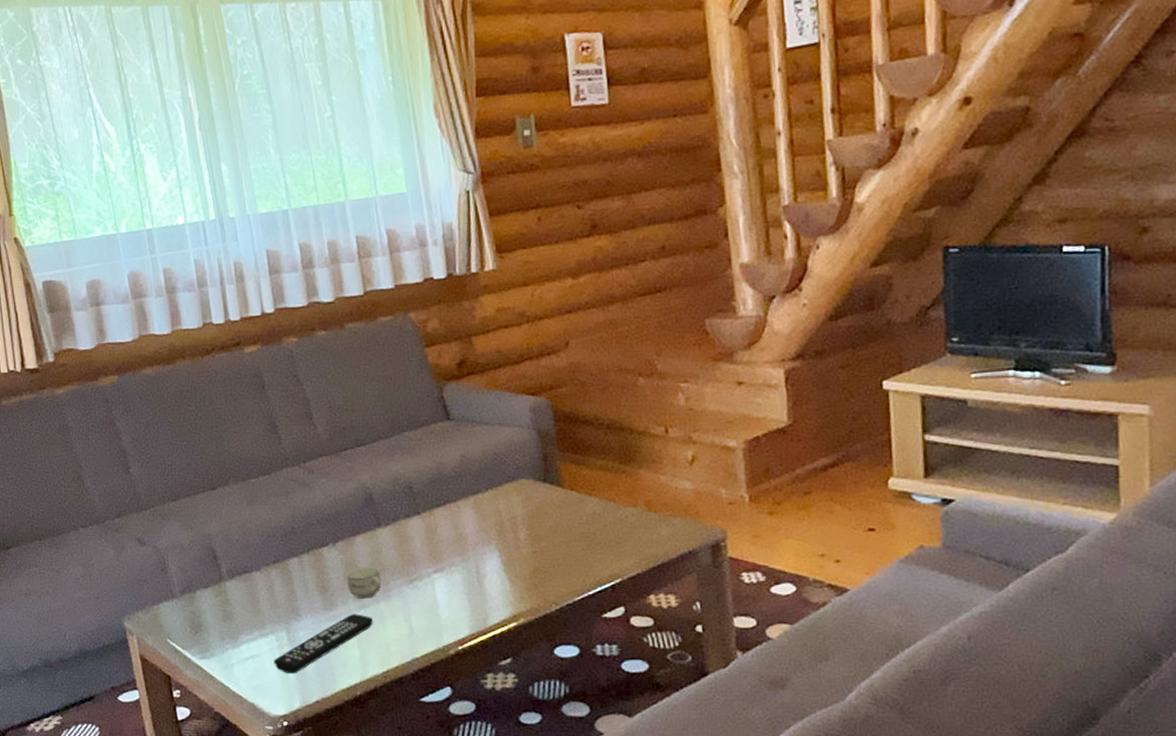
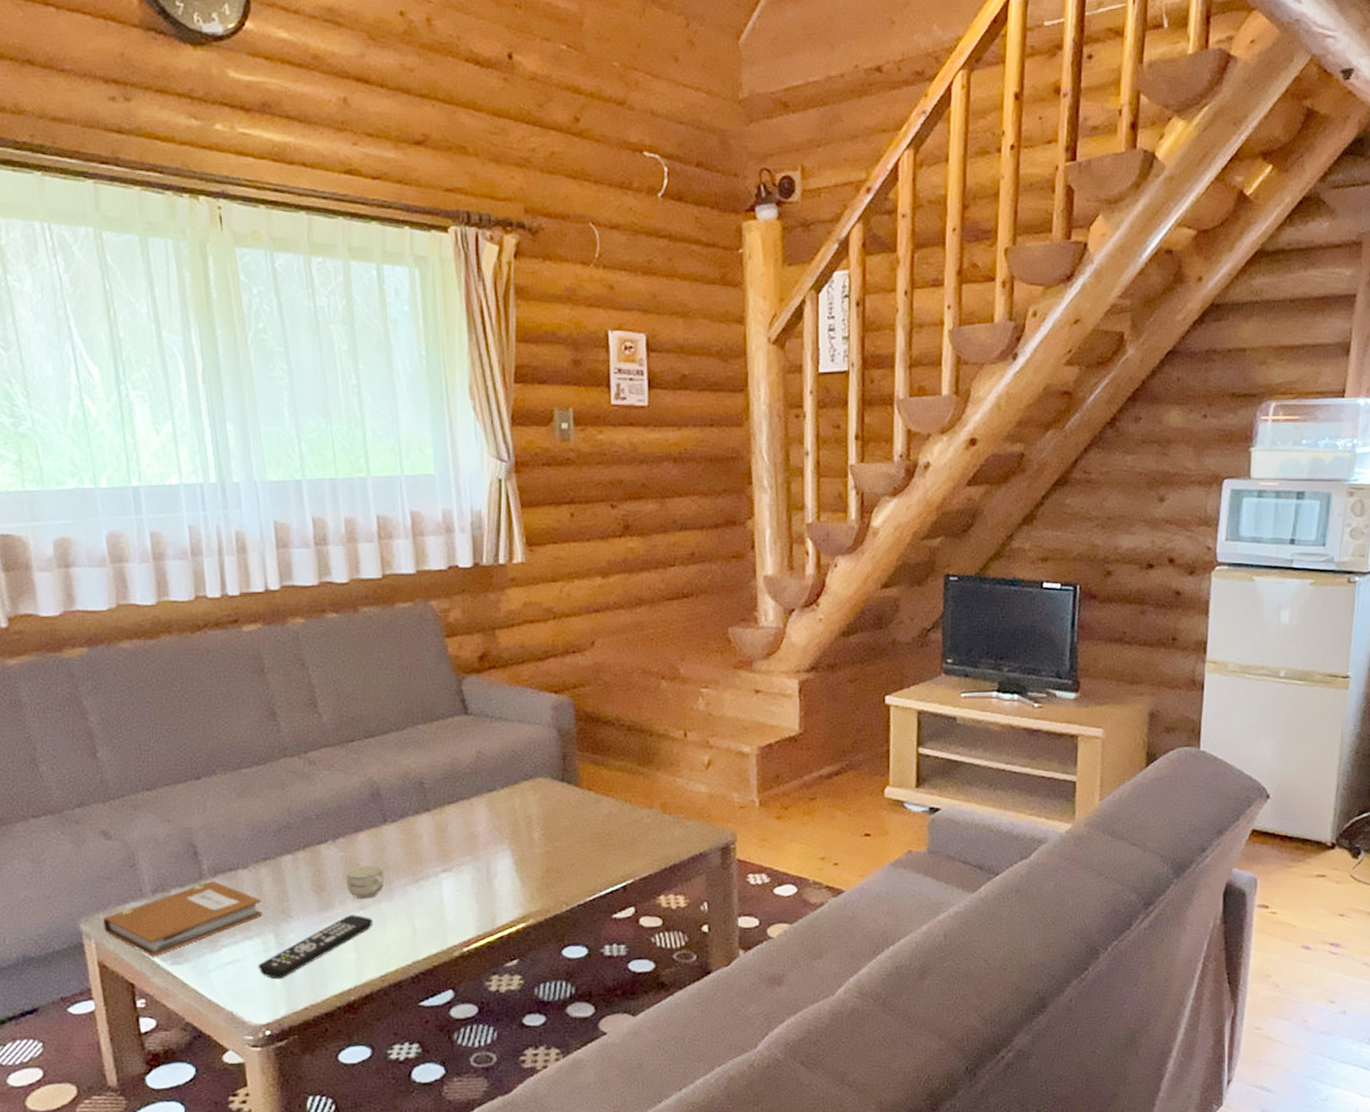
notebook: none [141,583,275,652] -> present [102,881,263,957]

